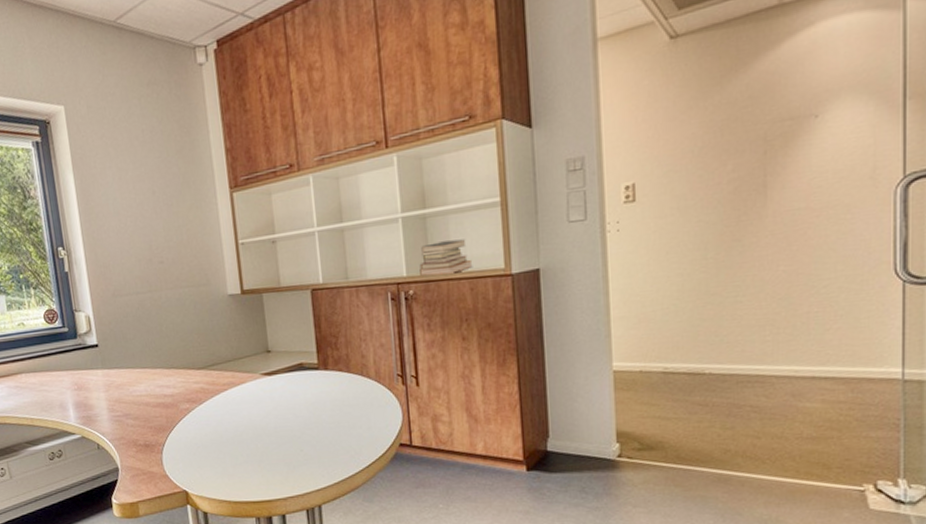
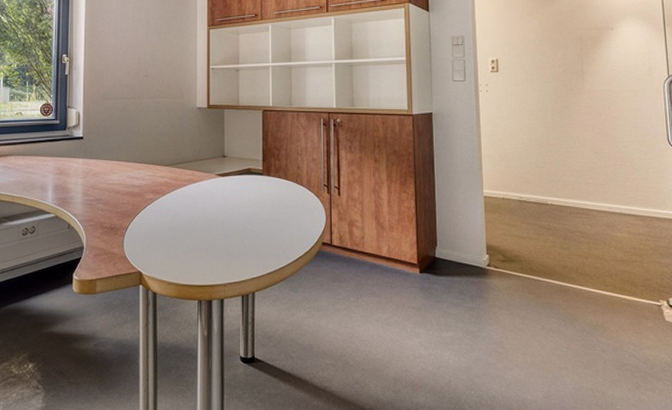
books: present [419,239,473,277] -> none [346,85,385,110]

